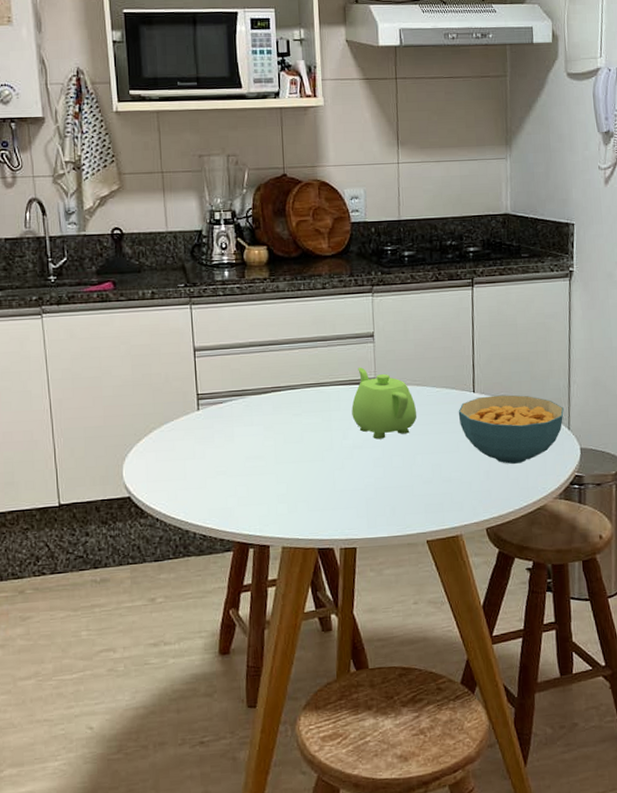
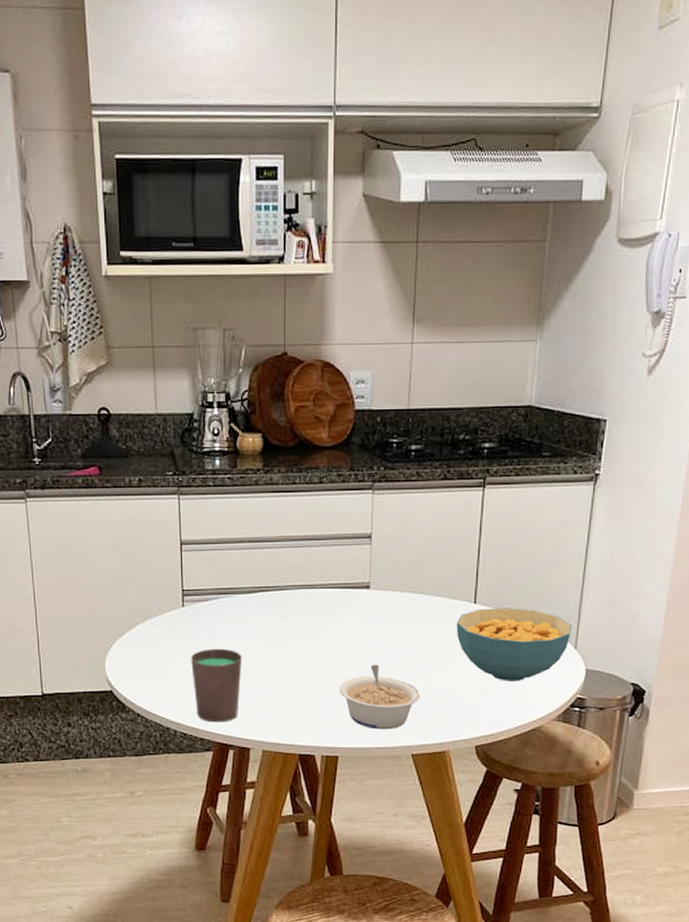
cup: none [208,448,258,522] -> present [191,648,242,722]
teapot: present [351,367,417,440] -> none [342,570,412,647]
legume: none [352,455,430,519] -> present [338,664,420,730]

